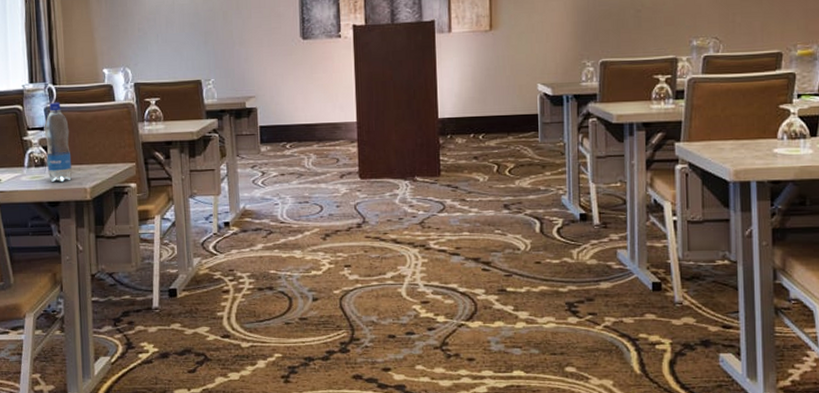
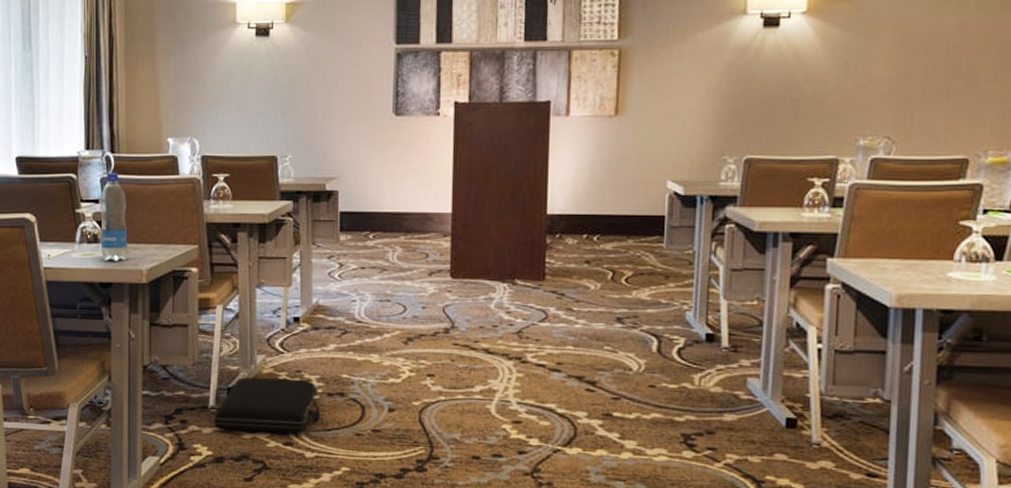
briefcase: none [158,277,253,327] -> present [214,377,320,434]

